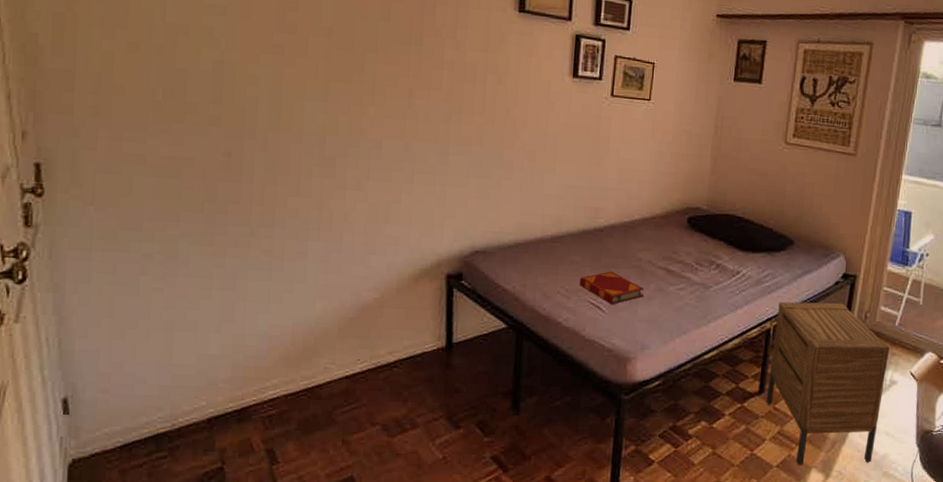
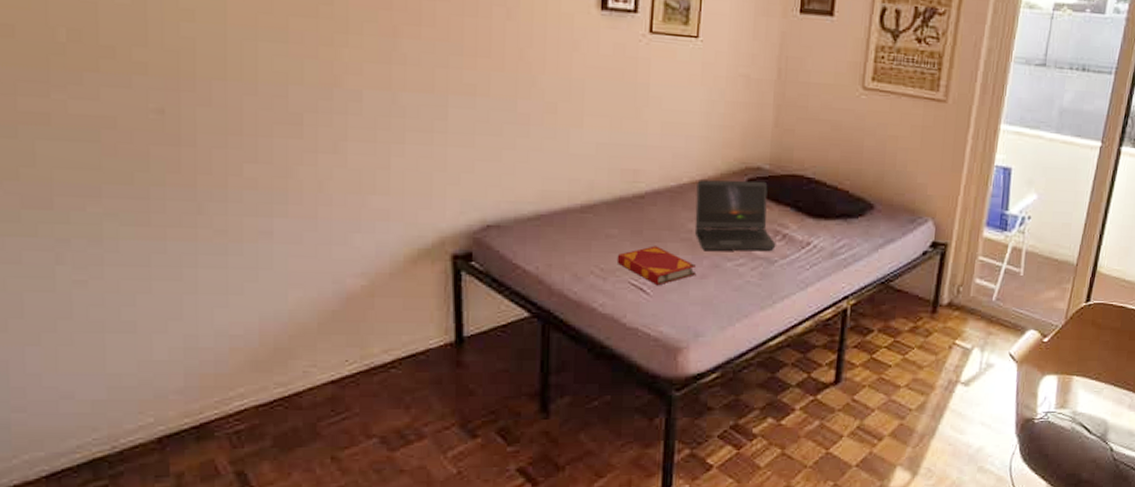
laptop computer: none [643,217,711,278] -> present [694,180,776,252]
nightstand: present [766,301,890,466] -> none [843,276,987,465]

